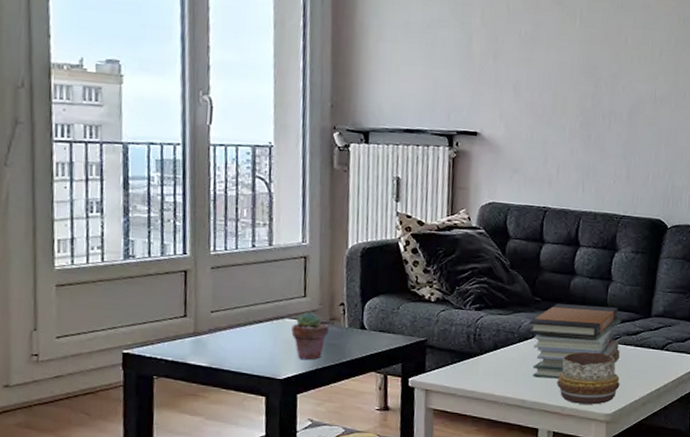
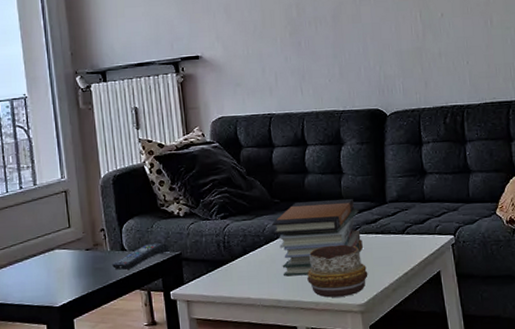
potted succulent: present [291,312,329,360] -> none [61,241,94,287]
remote control: none [347,325,415,350] -> present [111,243,170,270]

